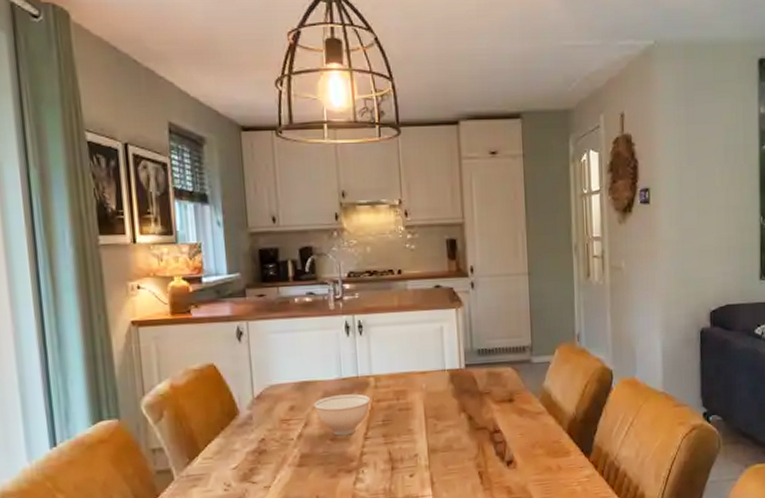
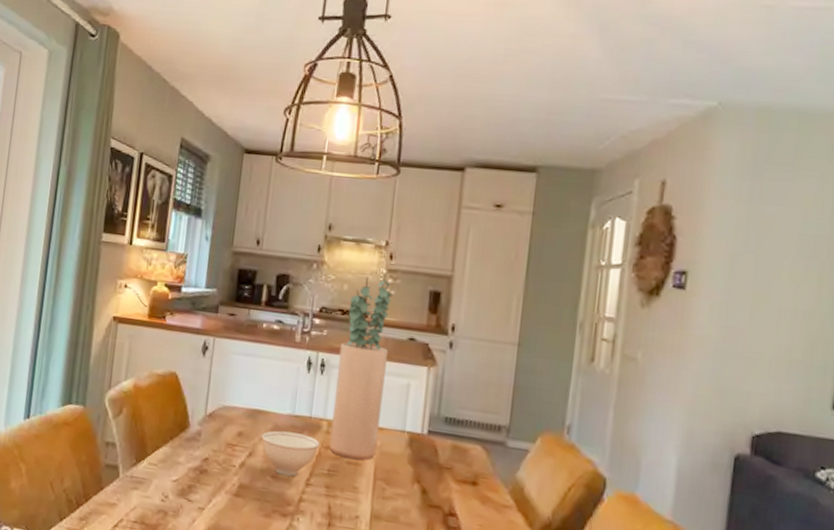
vase: none [373,228,423,406] -> present [329,272,393,460]

